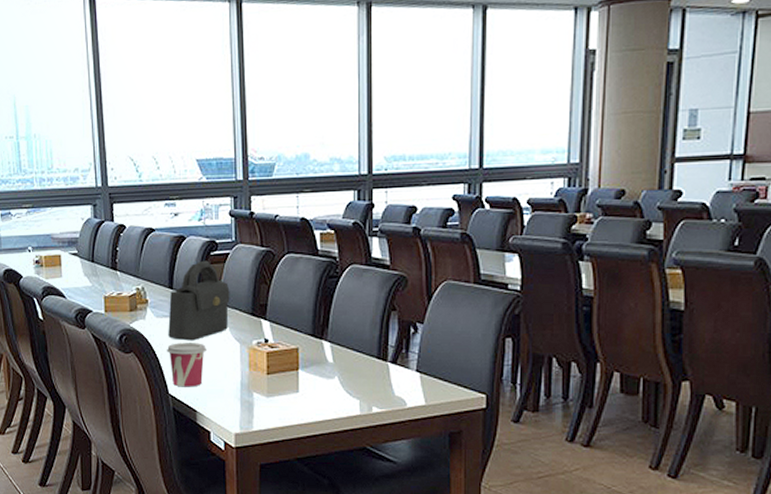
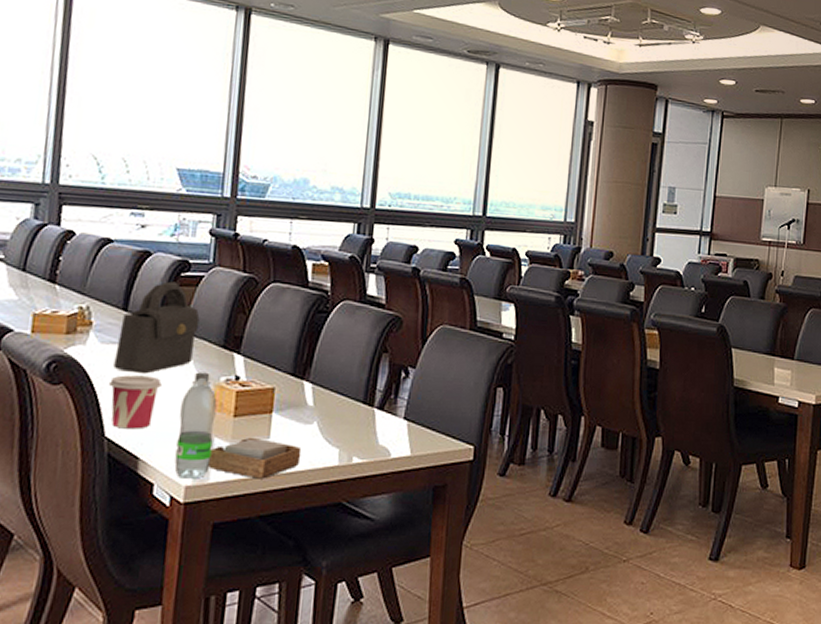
bottle: none [224,337,253,427] -> present [174,372,217,479]
napkin holder: none [251,391,327,427] -> present [208,437,302,479]

